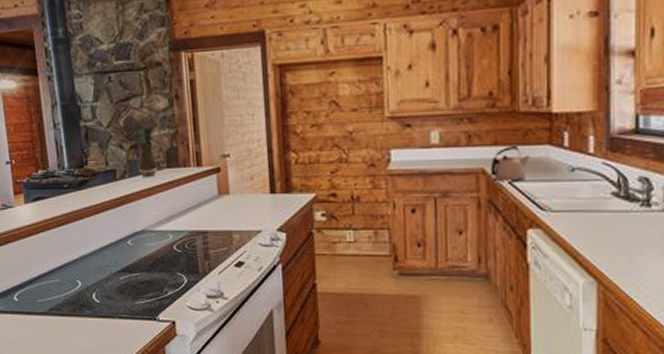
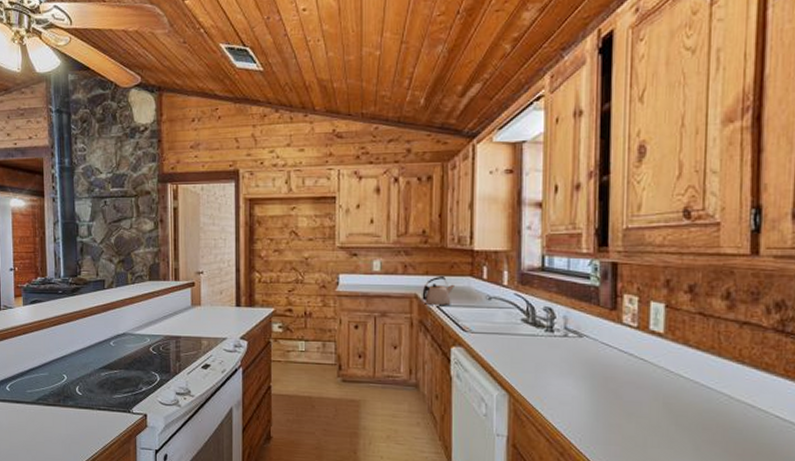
vase: present [131,123,158,178] -> none [120,241,141,289]

